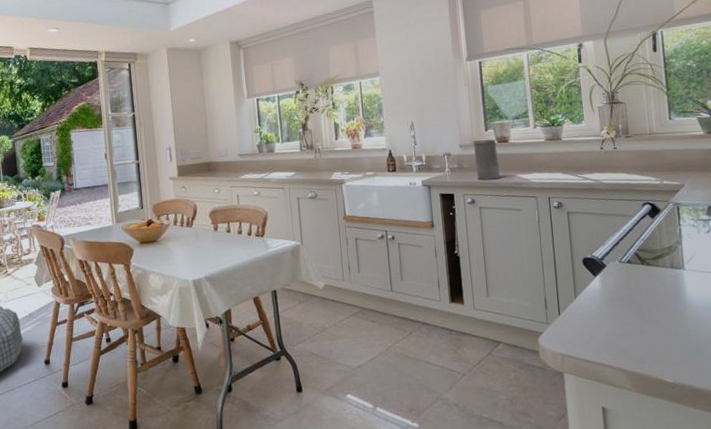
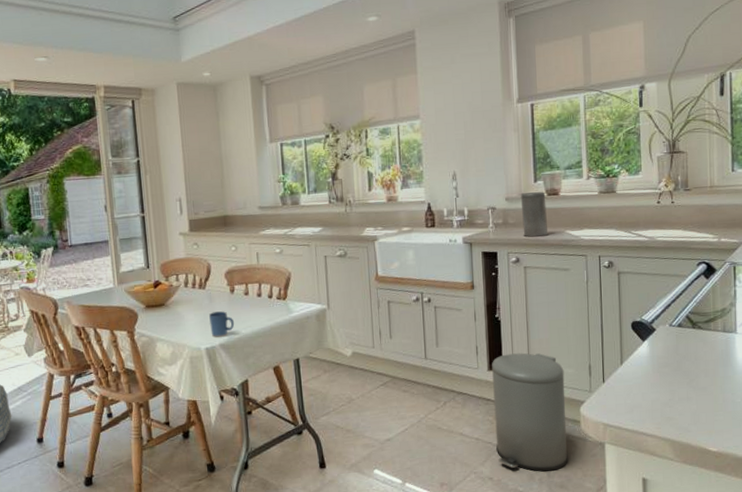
mug: none [196,247,219,271] -> present [209,311,235,337]
pedal bin: none [453,286,529,399] -> present [492,353,568,472]

